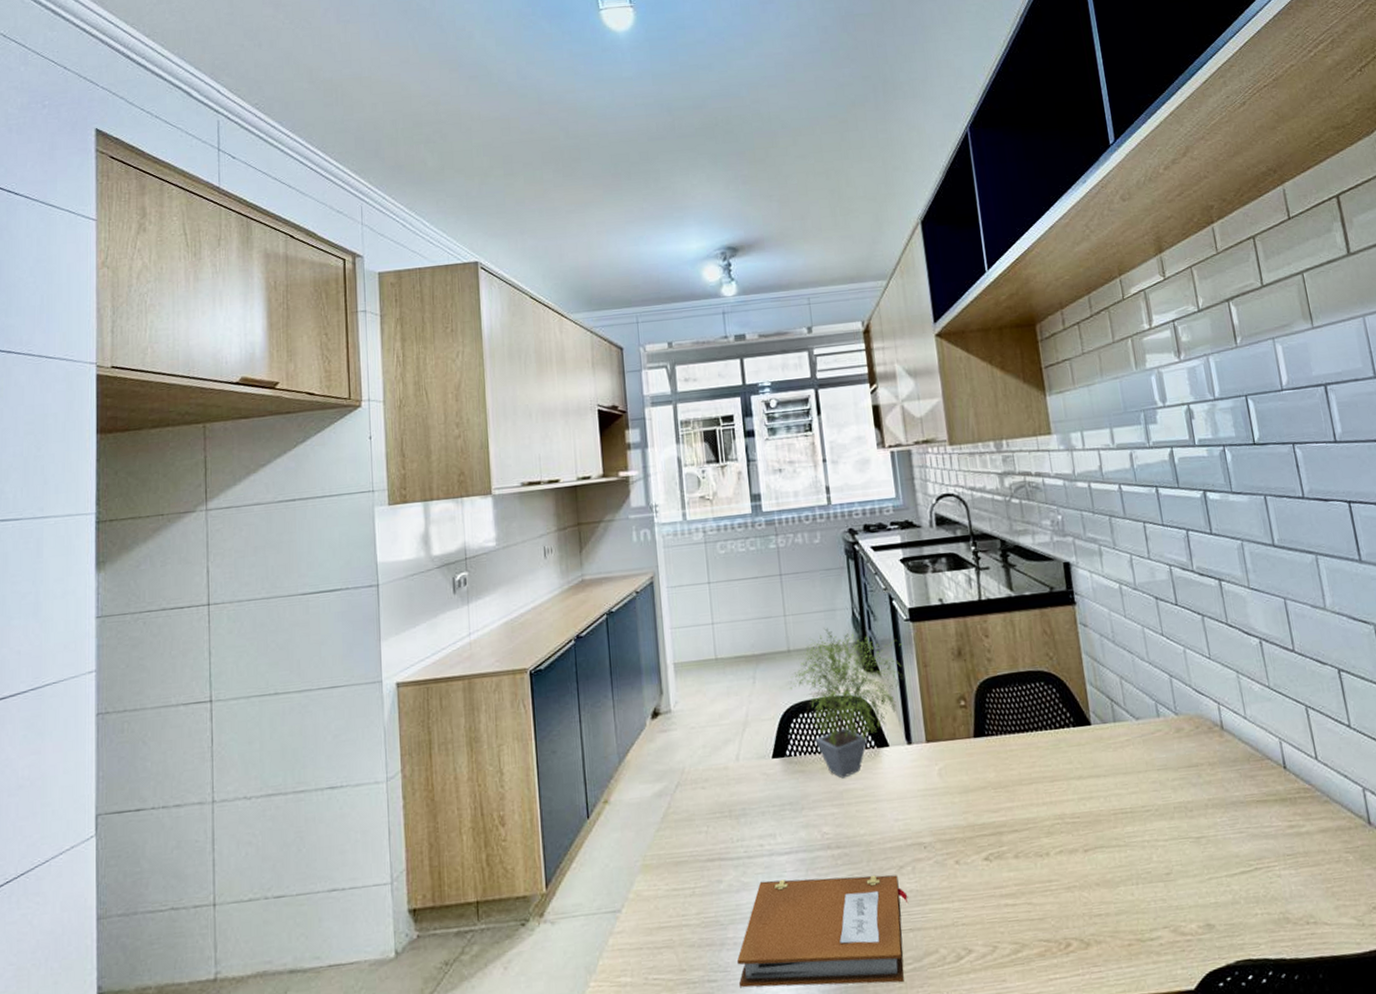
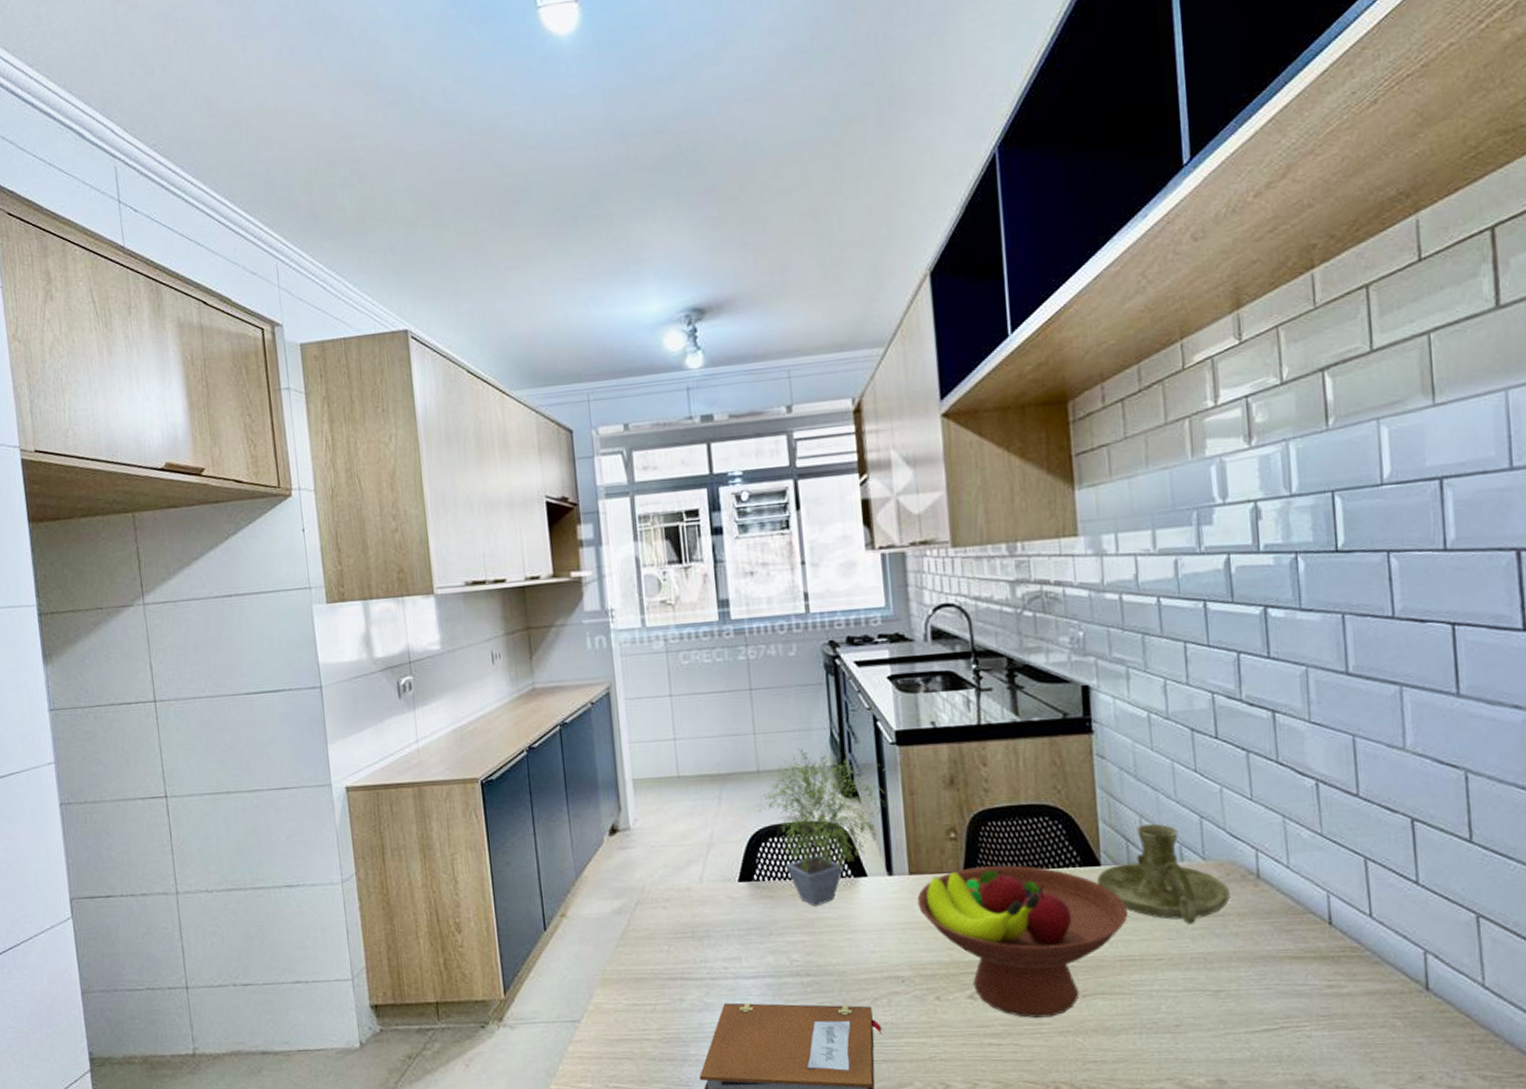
fruit bowl: none [934,728,1118,876] -> present [917,865,1128,1018]
candle holder: none [1088,683,1201,776] -> present [1096,823,1230,925]

